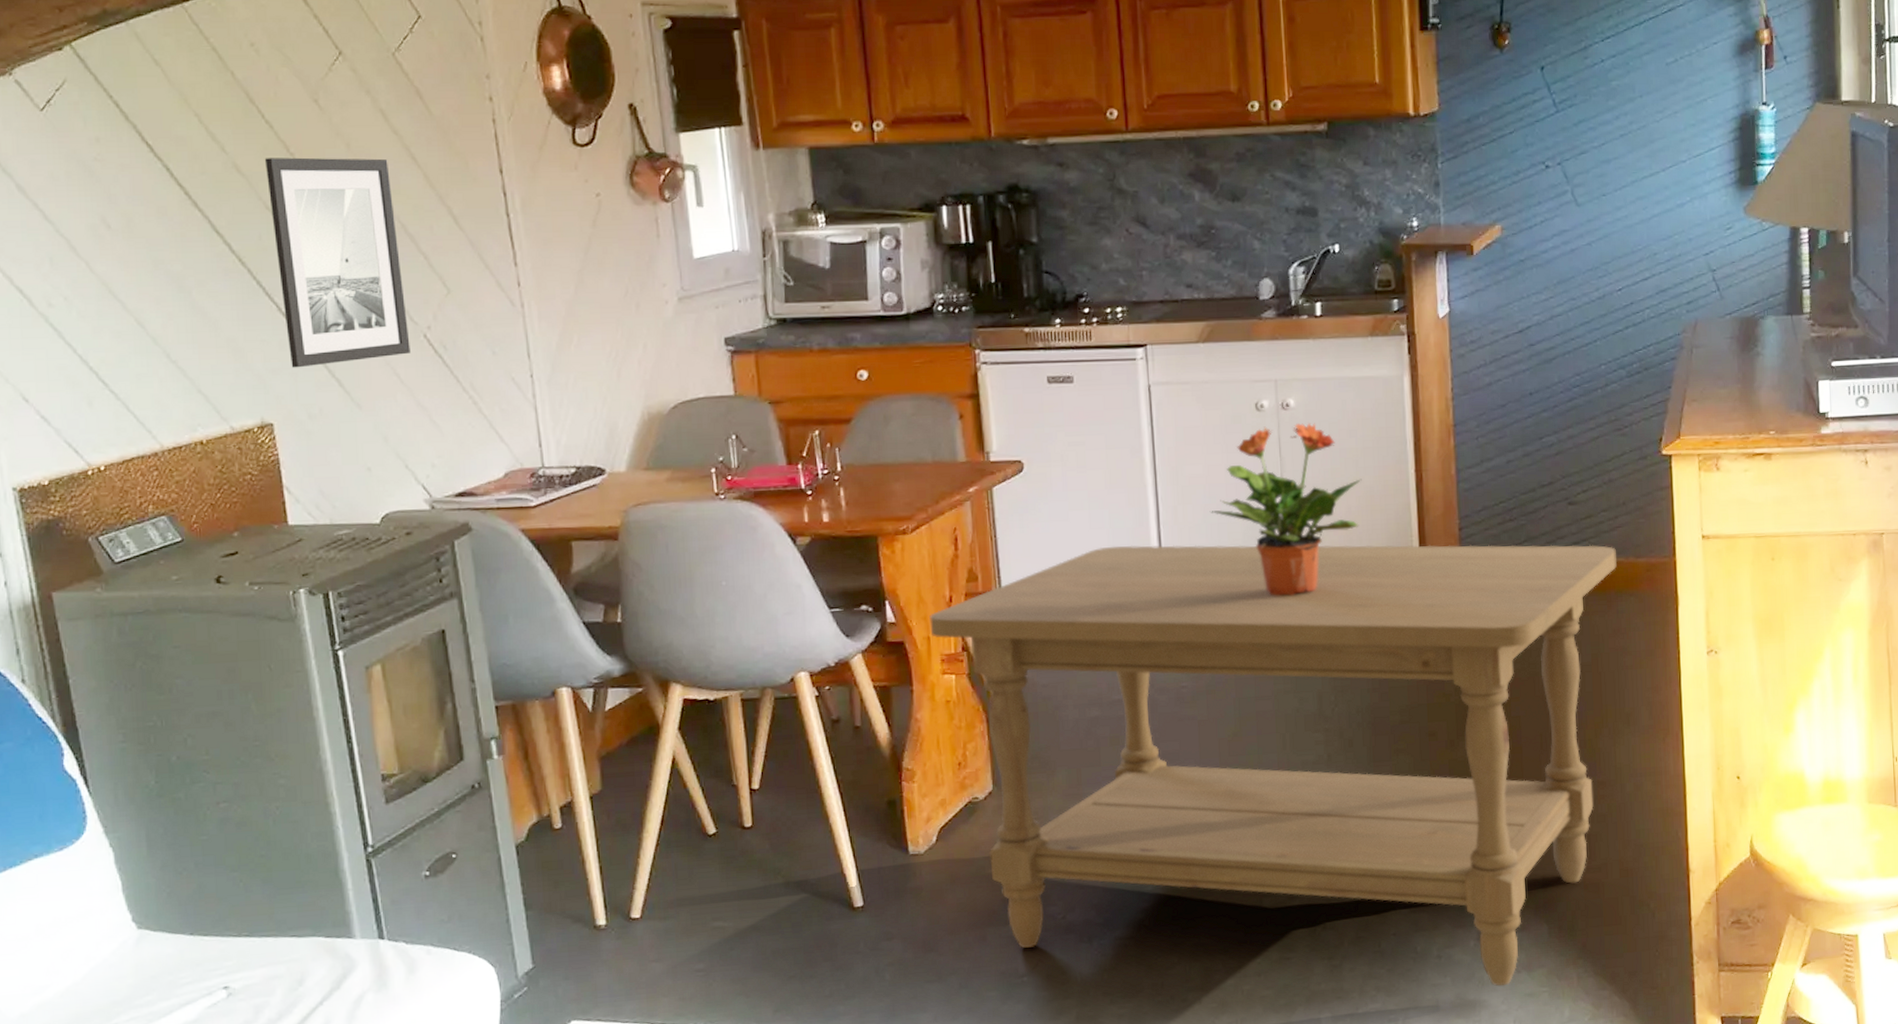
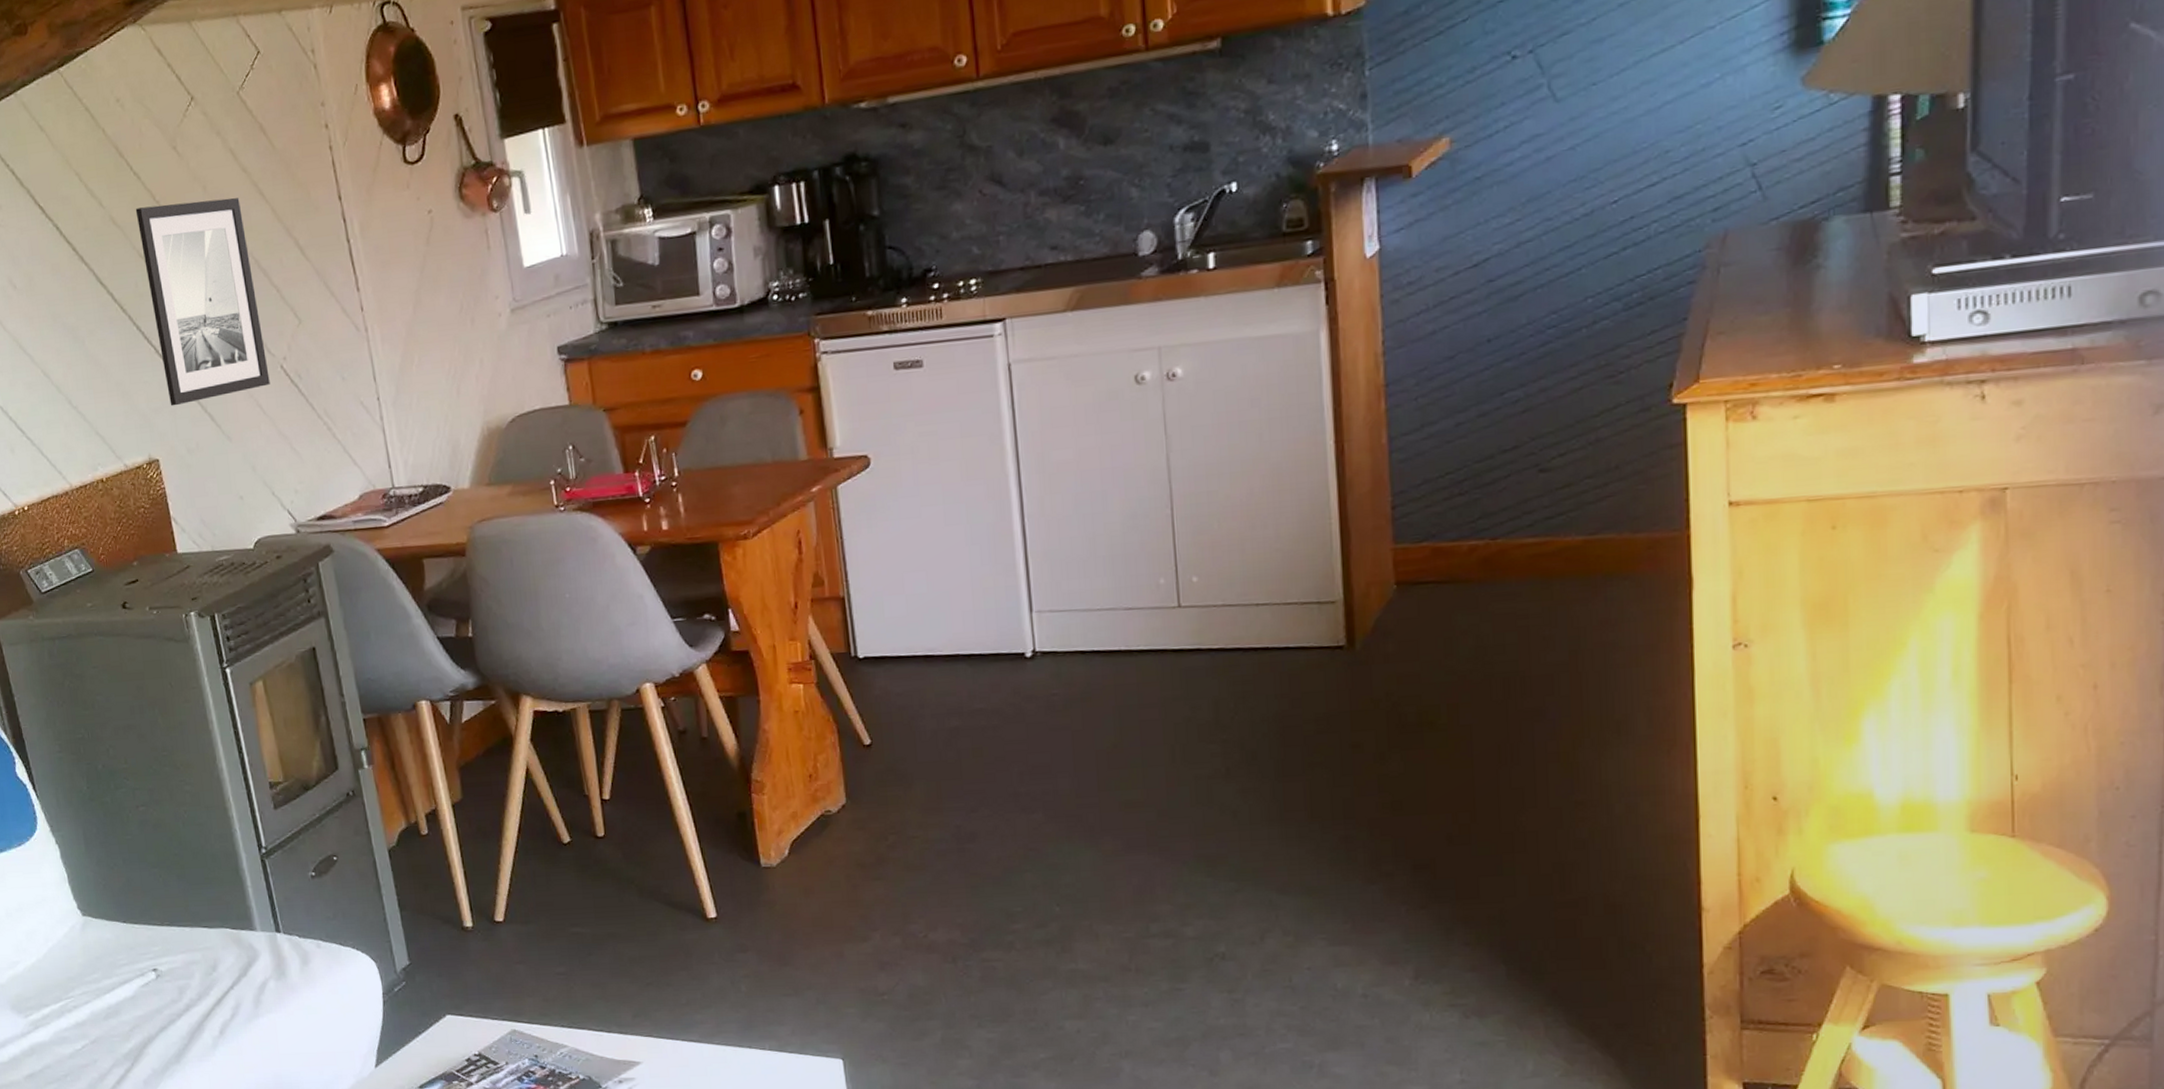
coffee table: present [929,545,1617,987] -> none [774,519,1605,1032]
potted plant: present [1209,423,1362,597] -> none [1082,393,1267,593]

